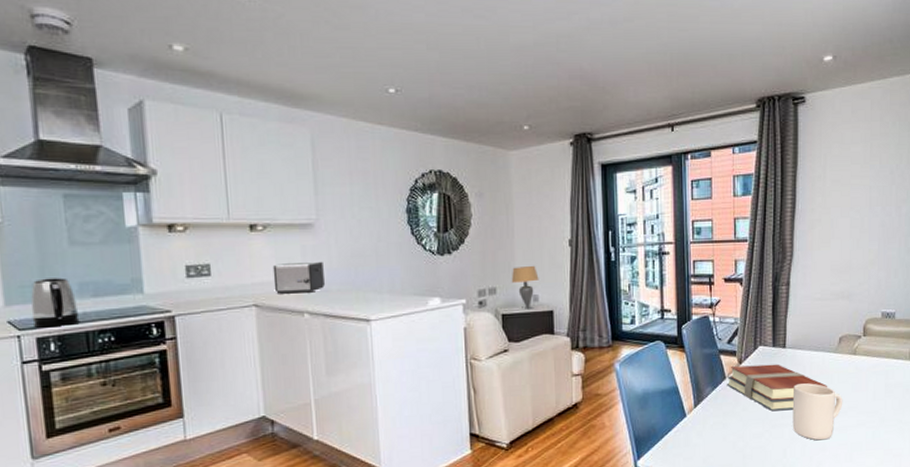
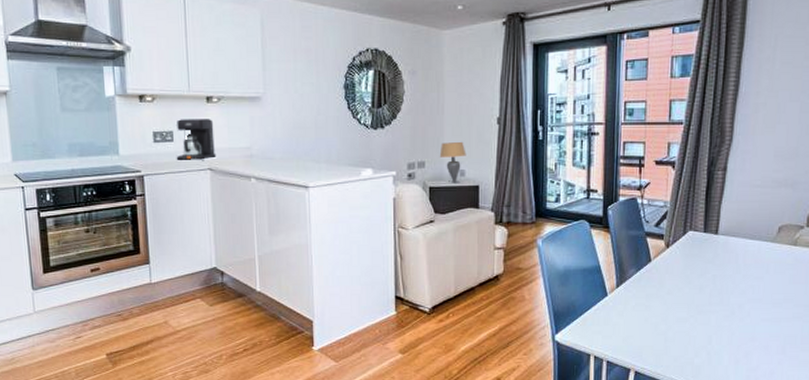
kettle: present [30,277,80,328] -> none [32,139,69,181]
coffee maker: none [214,249,261,298] -> present [176,119,215,161]
toaster: present [272,262,325,294] -> none [225,132,269,160]
books: present [726,364,828,412] -> none [651,250,763,297]
mug: present [792,383,843,441] -> none [720,272,779,330]

